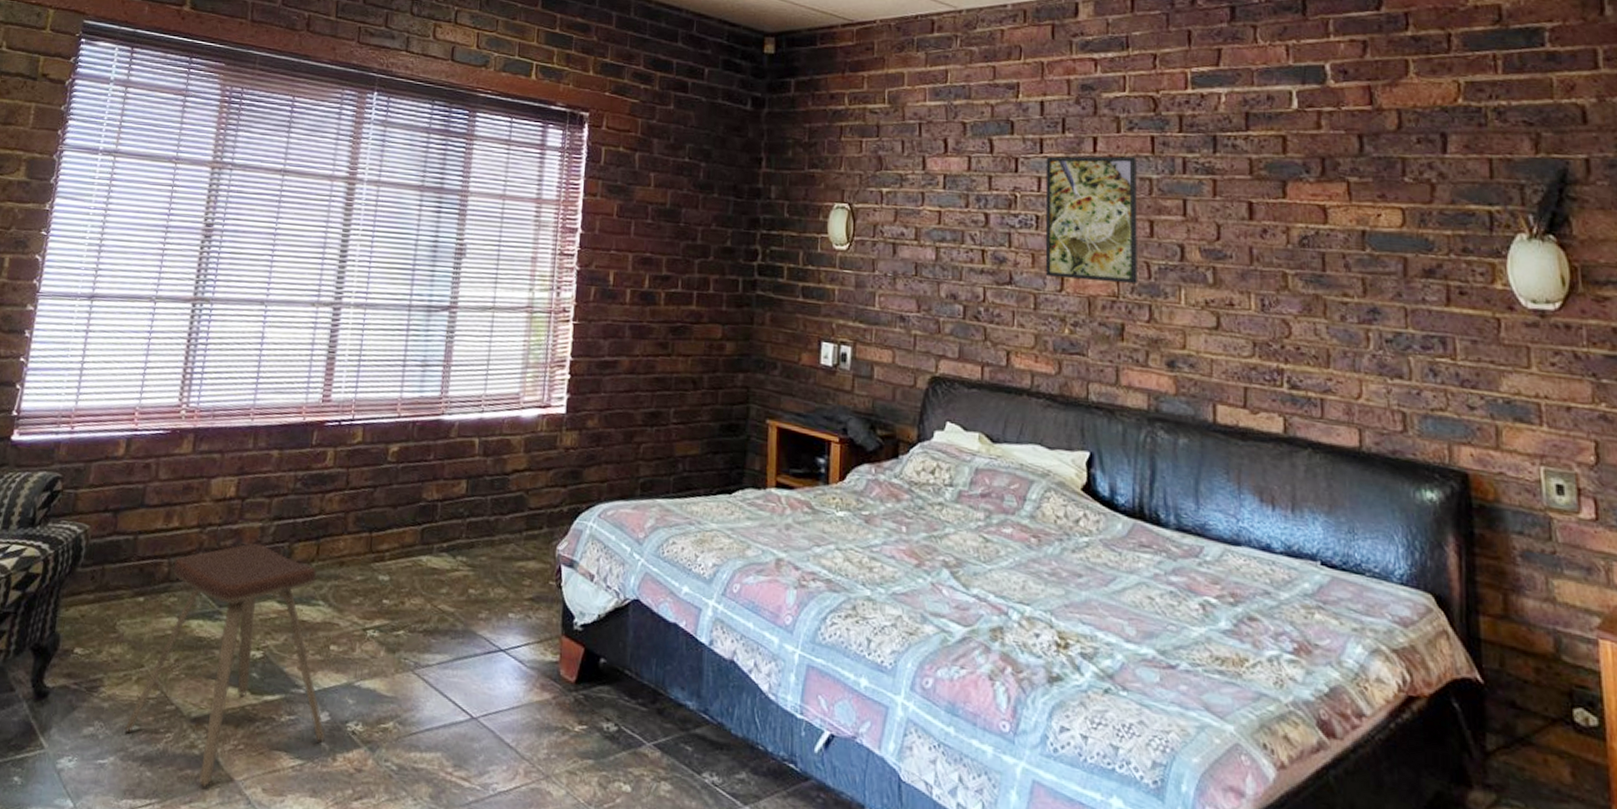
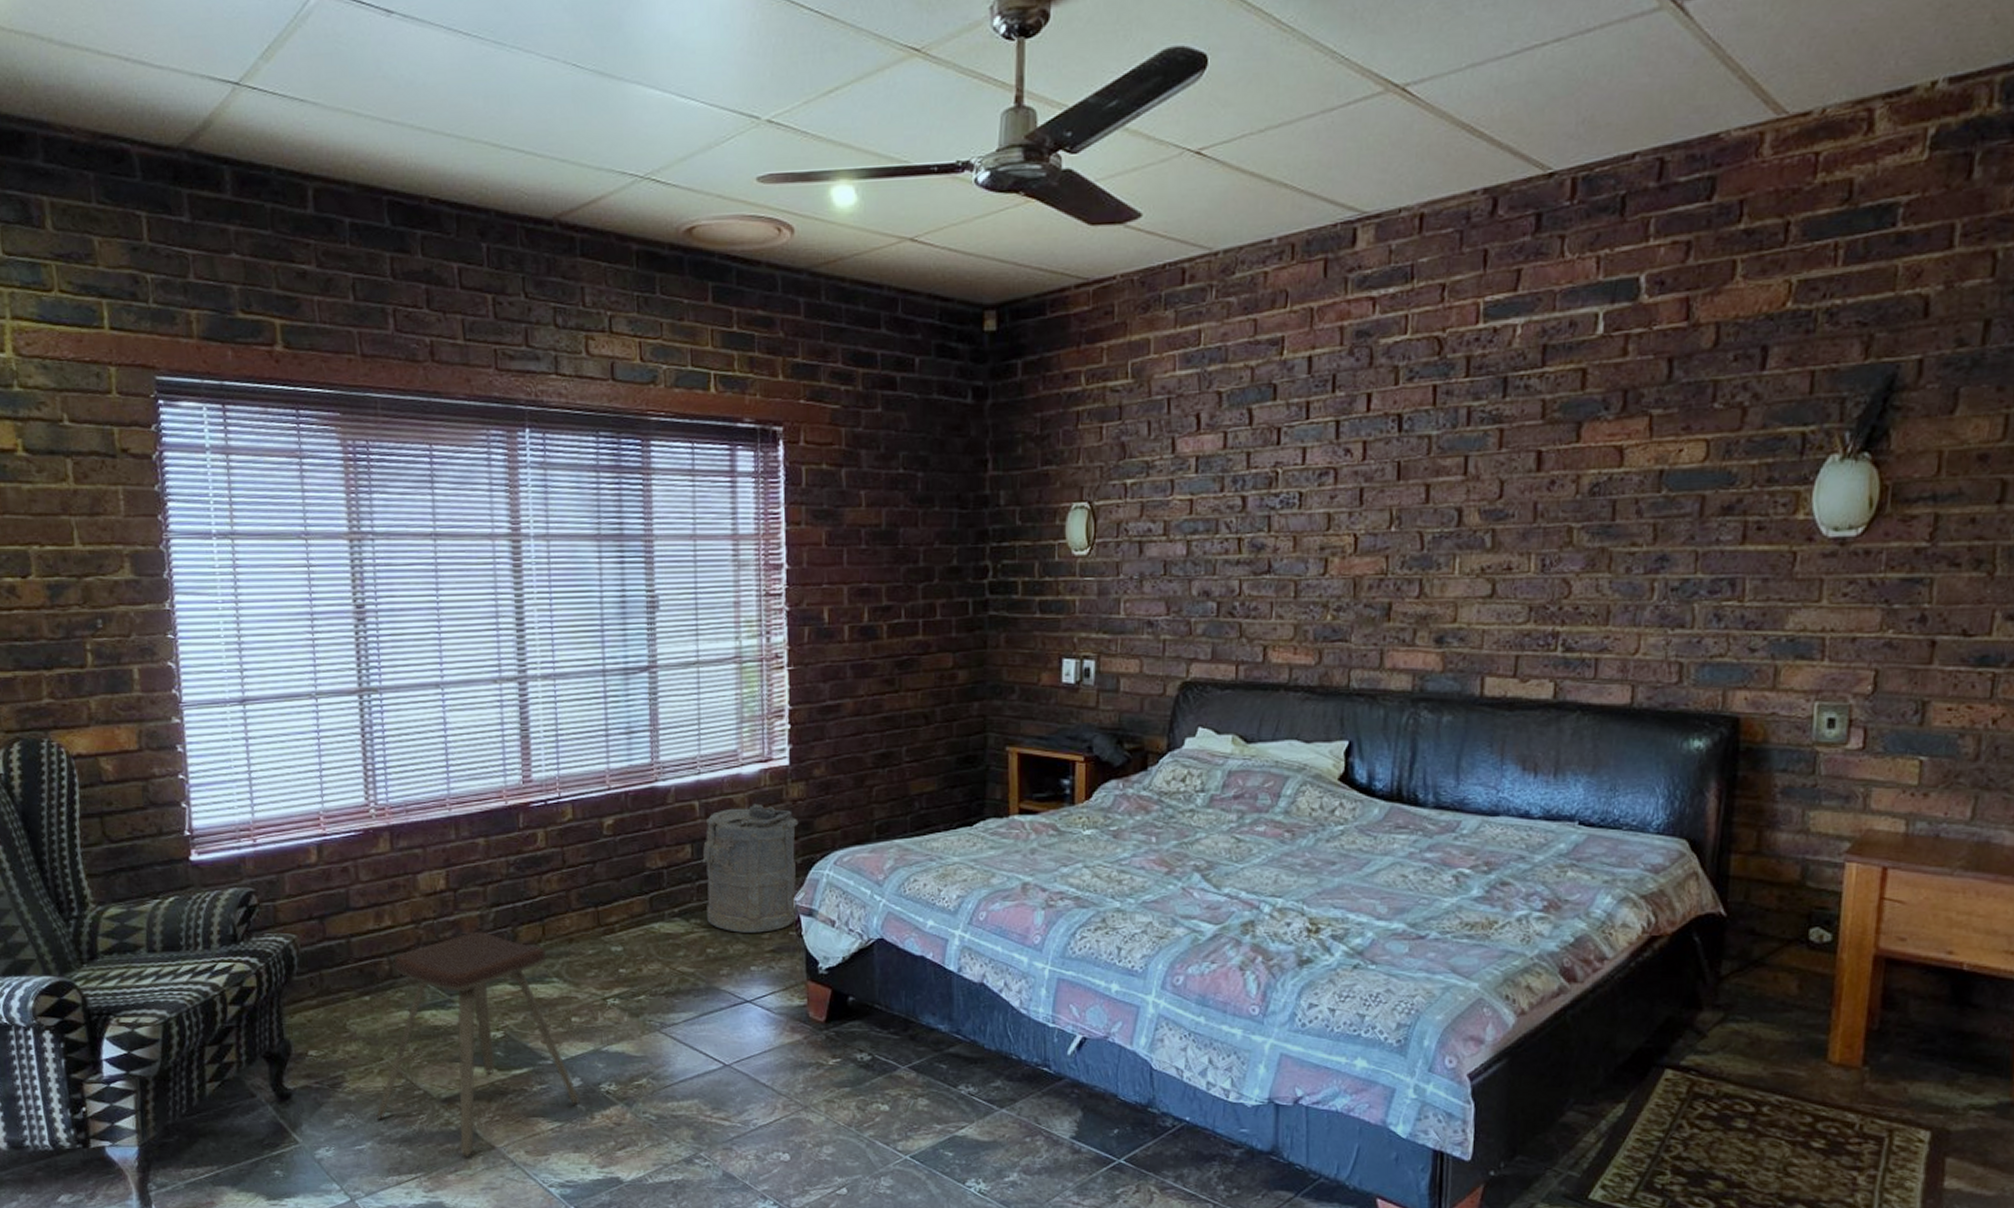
laundry hamper: none [473,447,569,579] -> present [702,803,799,933]
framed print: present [1045,156,1137,283] -> none [1307,412,1415,559]

